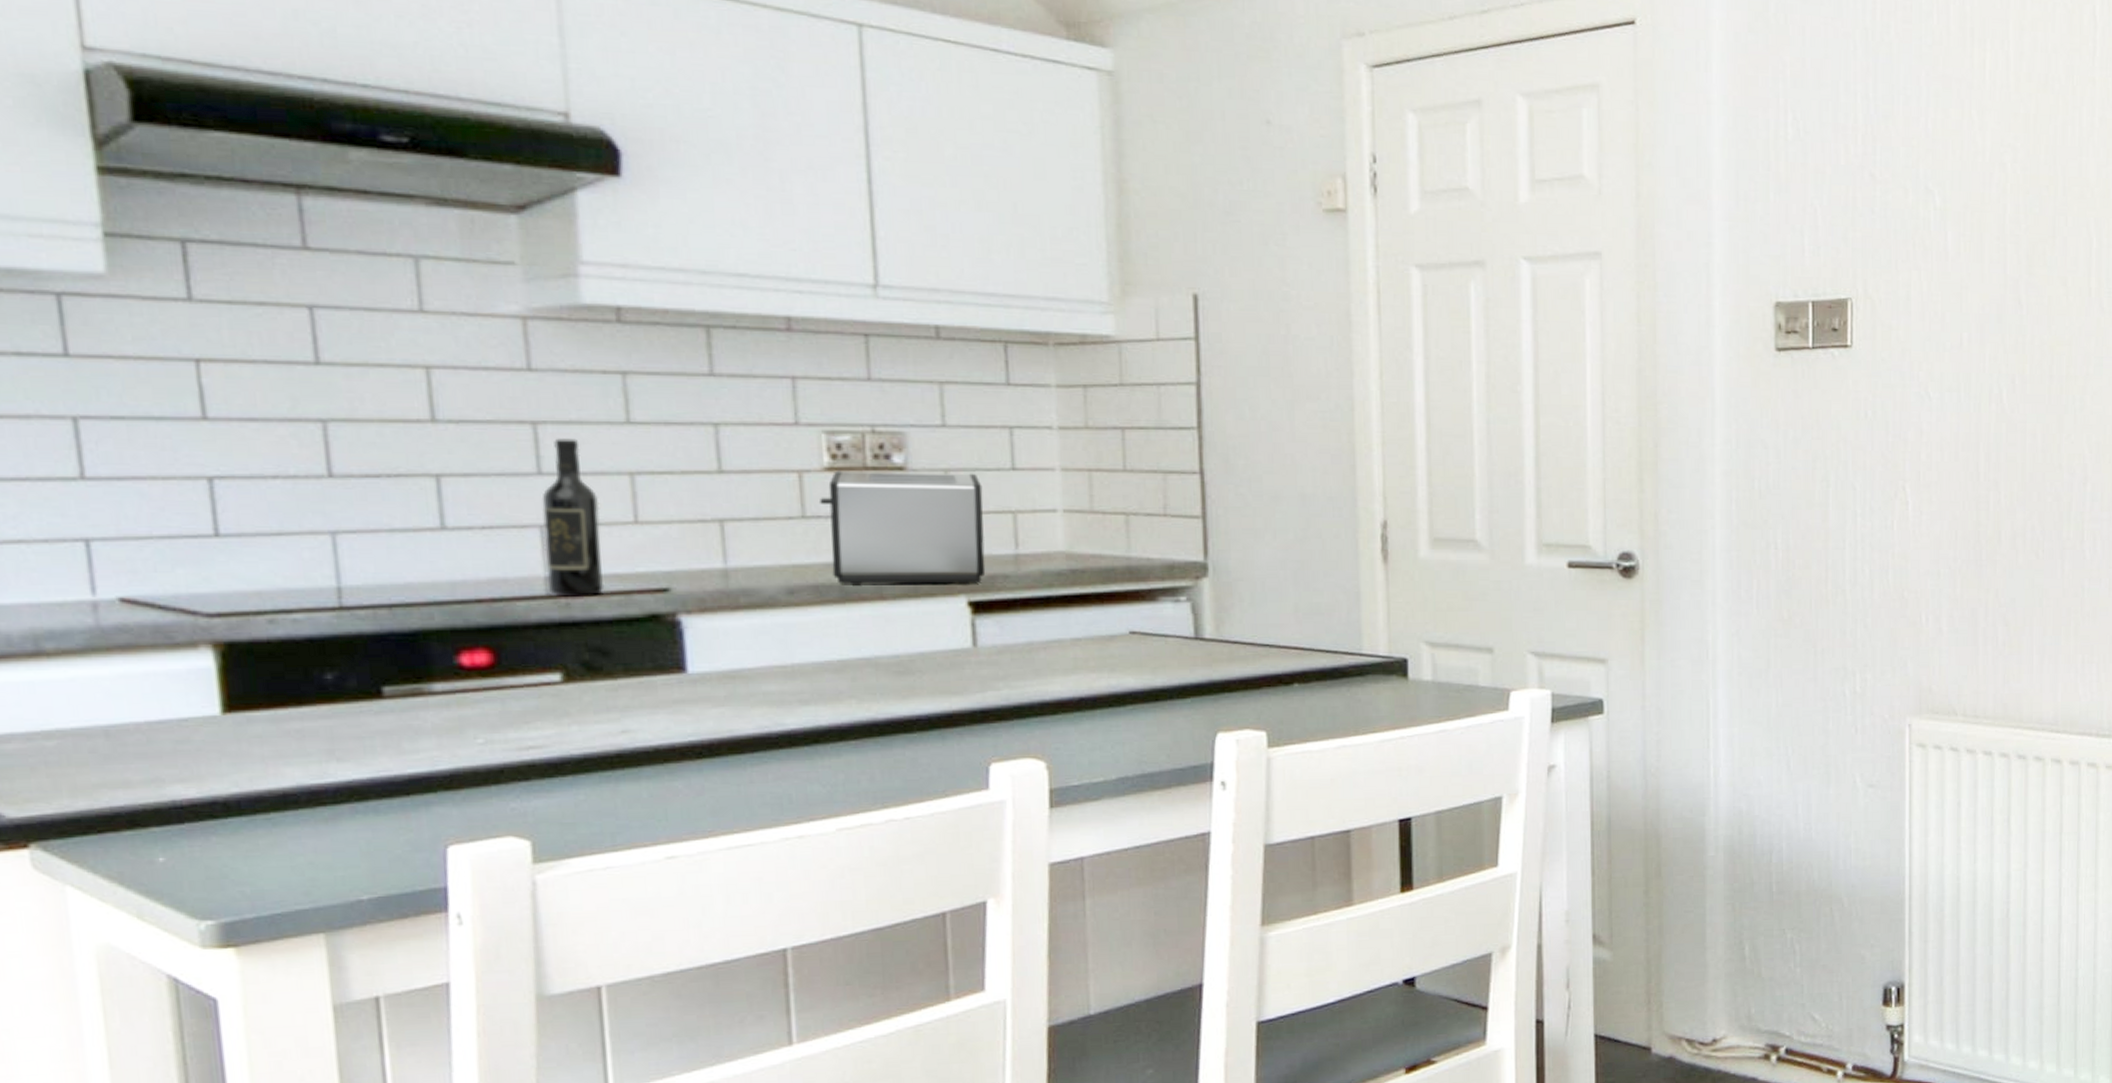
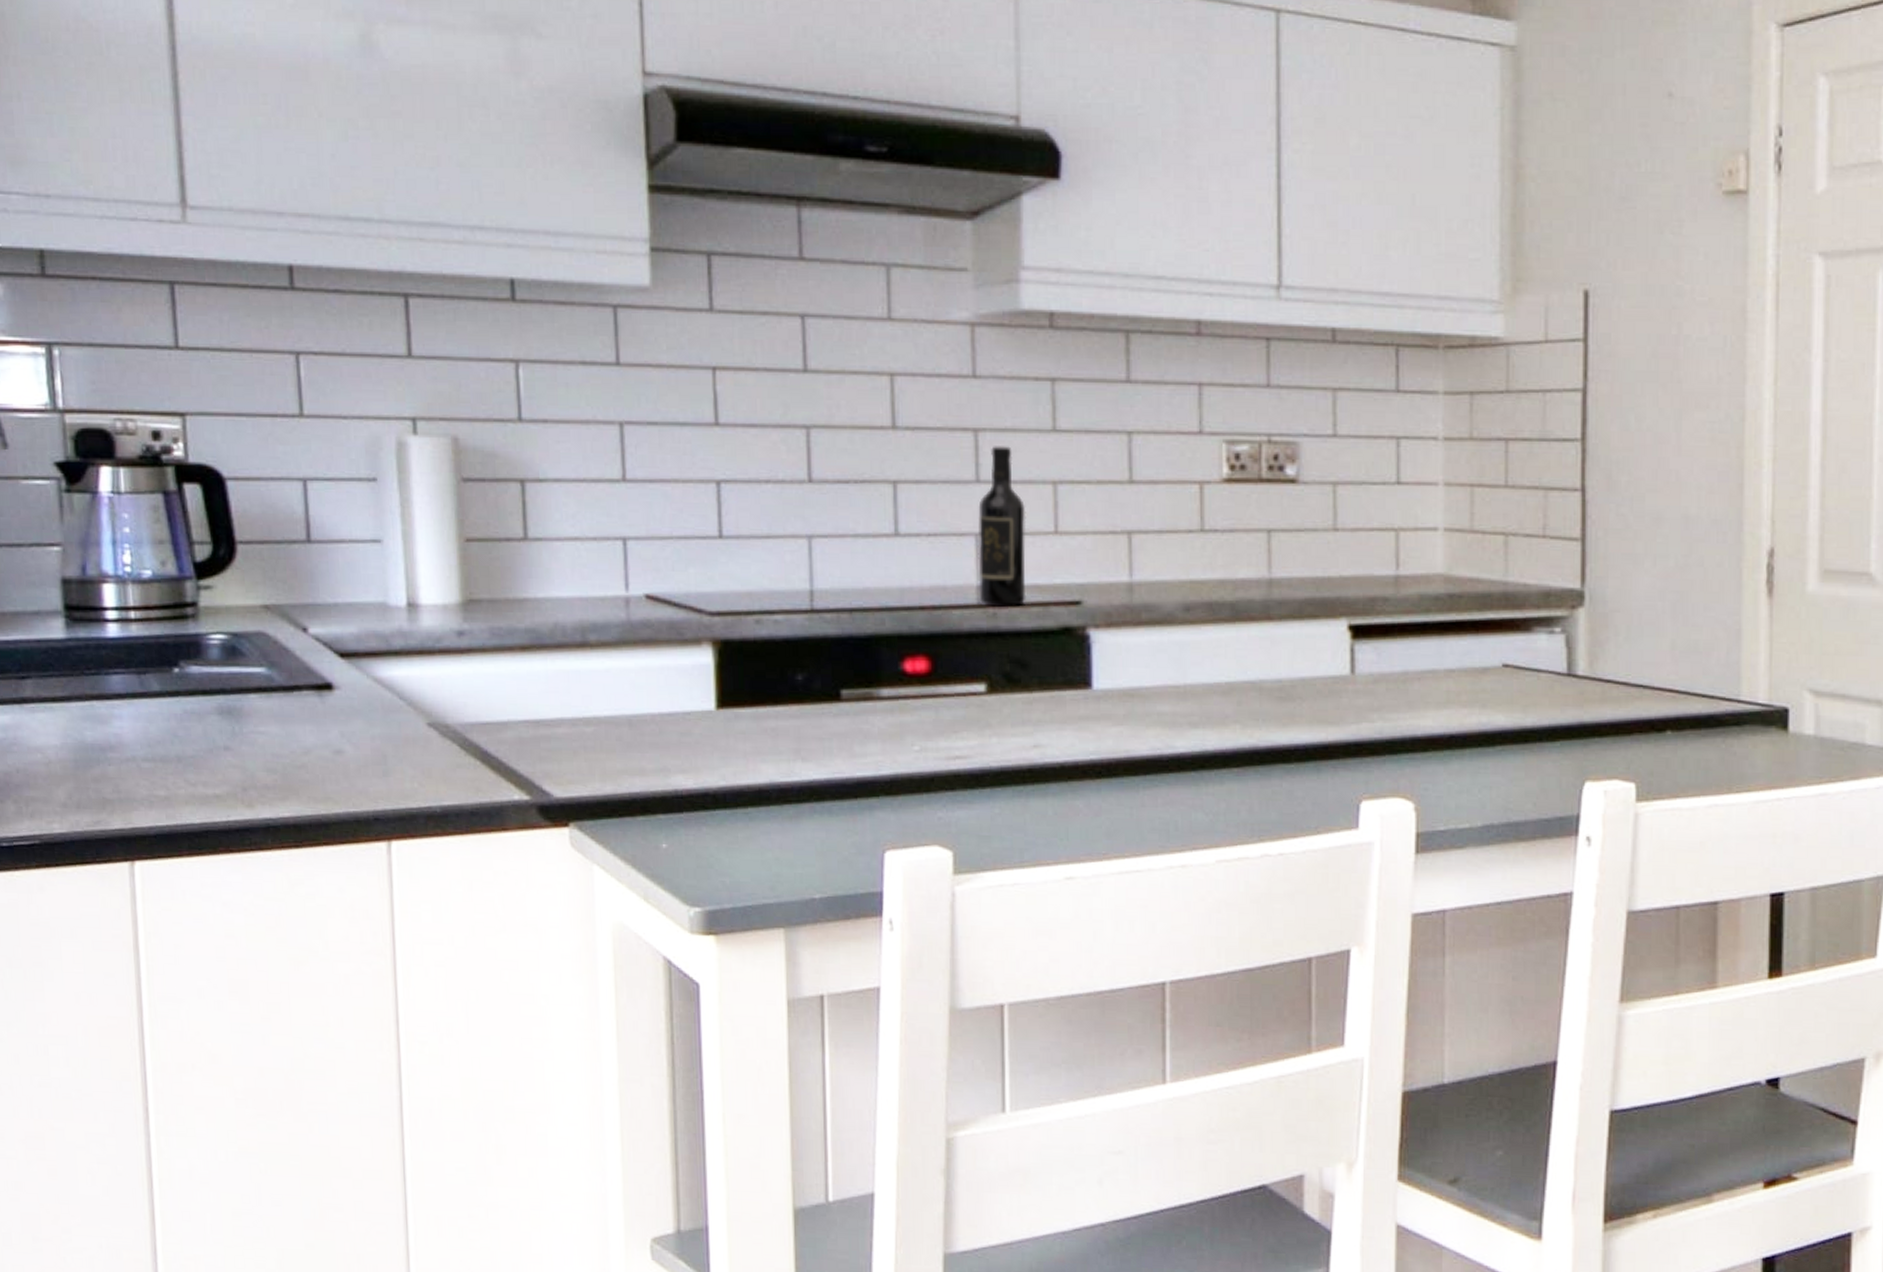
toaster: present [820,470,986,585] -> none [1217,482,1368,606]

